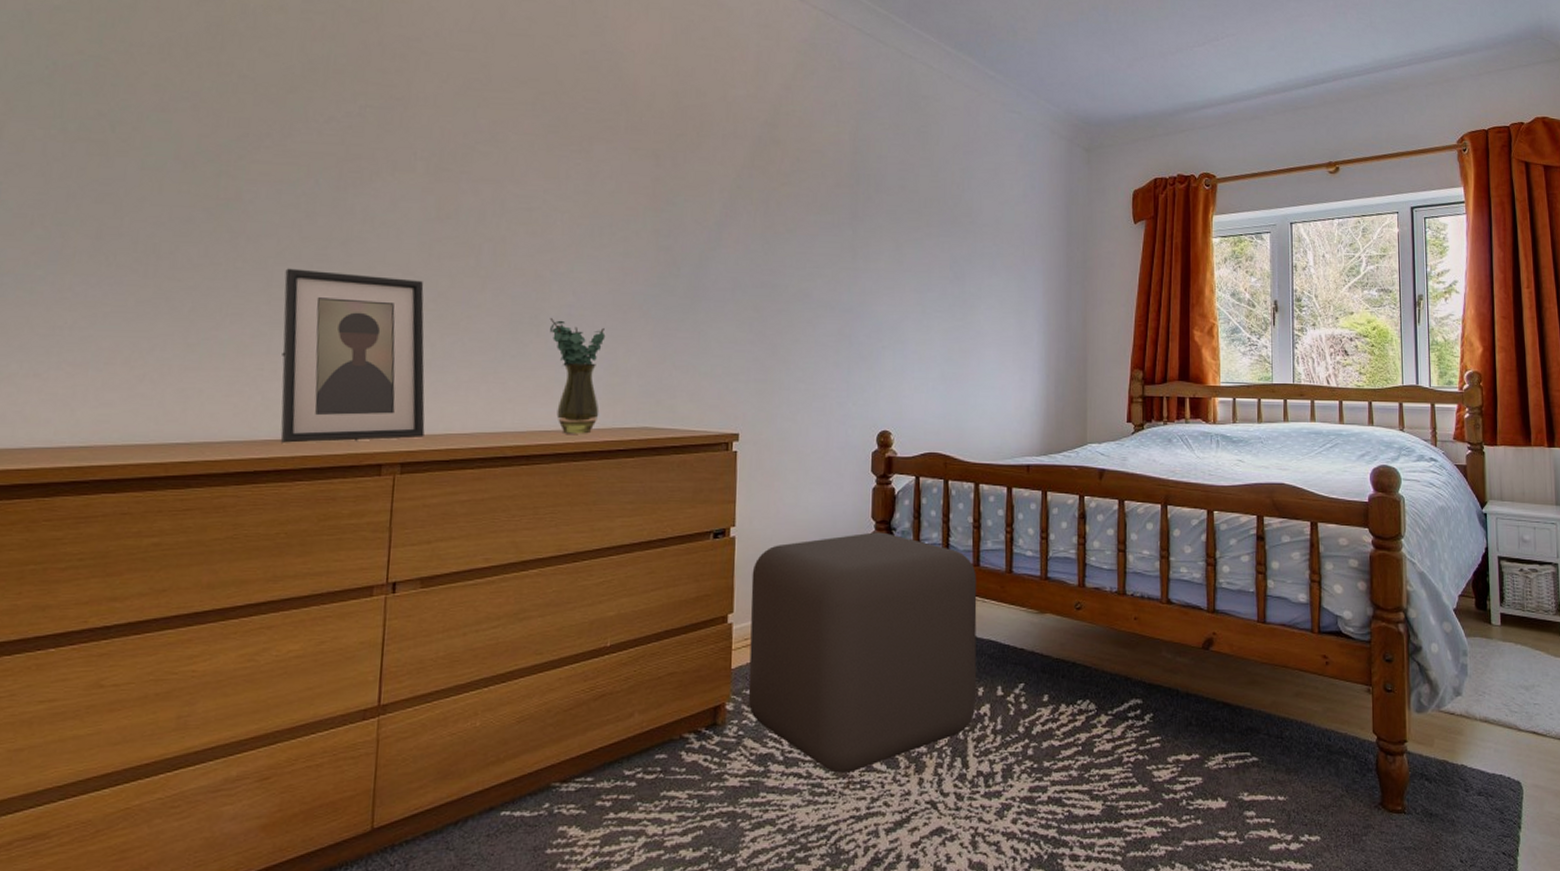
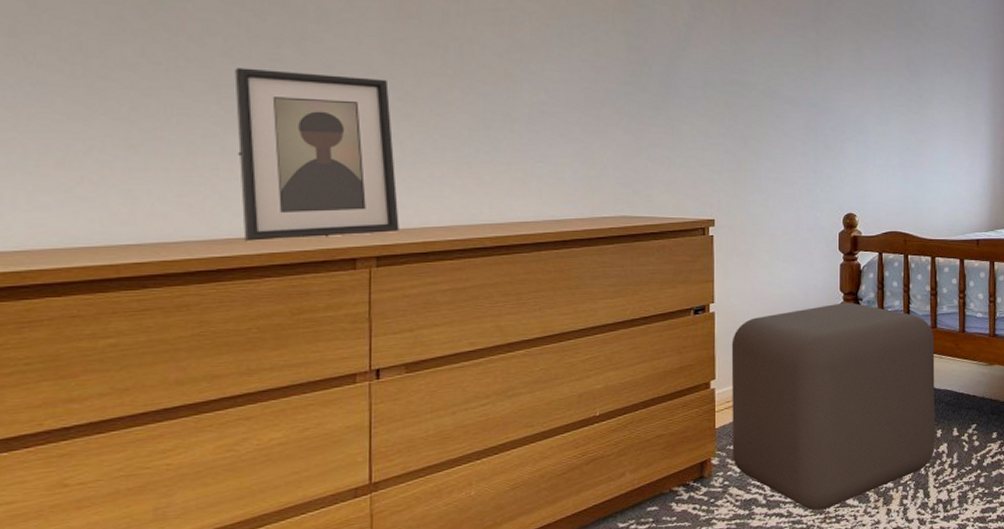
vase: present [549,318,606,434] -> none [522,115,580,224]

